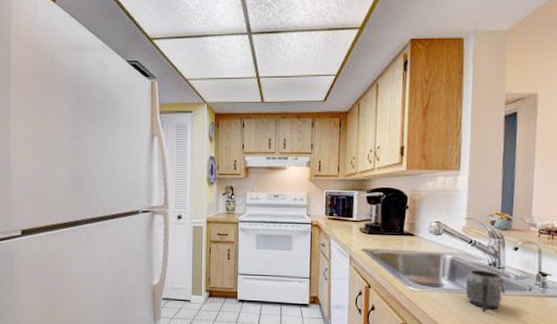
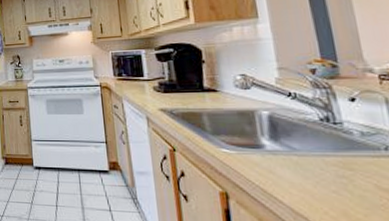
mug: present [465,270,506,313] -> none [292,127,352,179]

